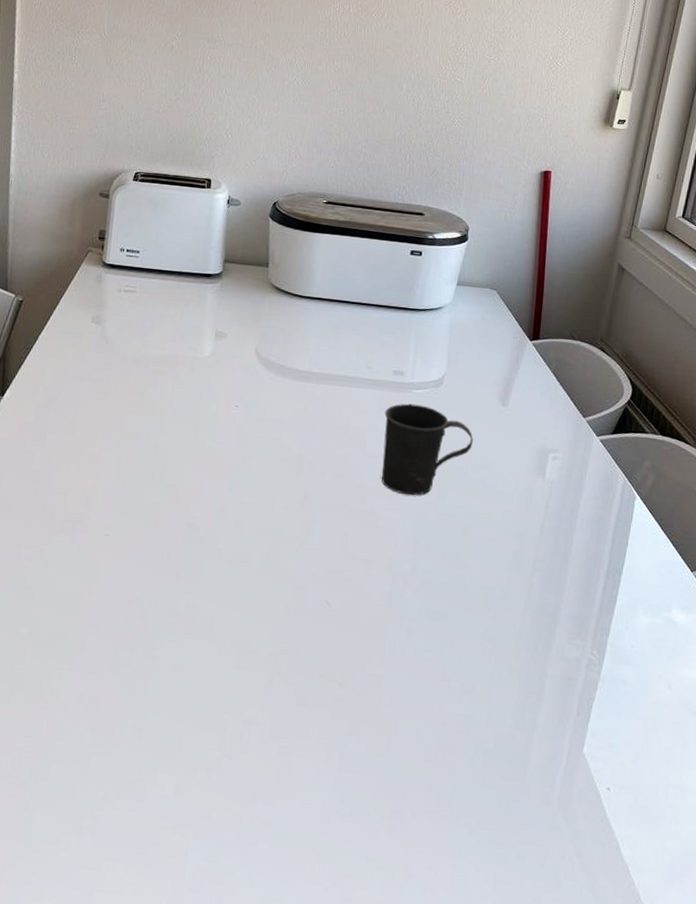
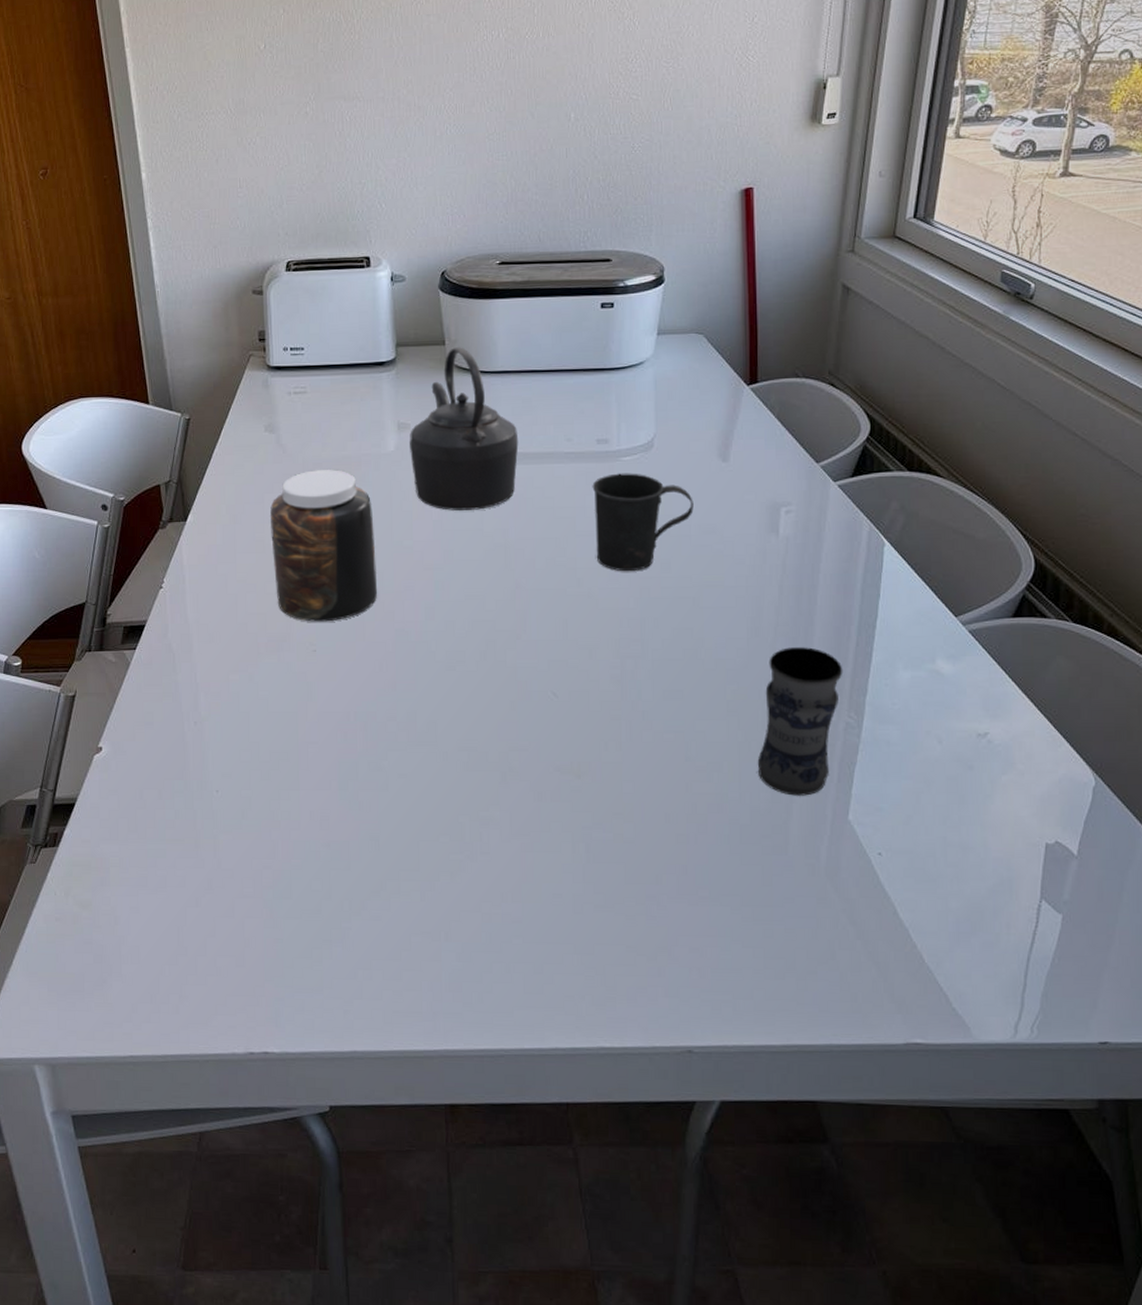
jar: none [79,364,182,509] -> present [270,470,377,622]
kettle: none [223,270,324,421] -> present [410,347,519,511]
jar: none [506,582,591,726] -> present [757,647,843,796]

